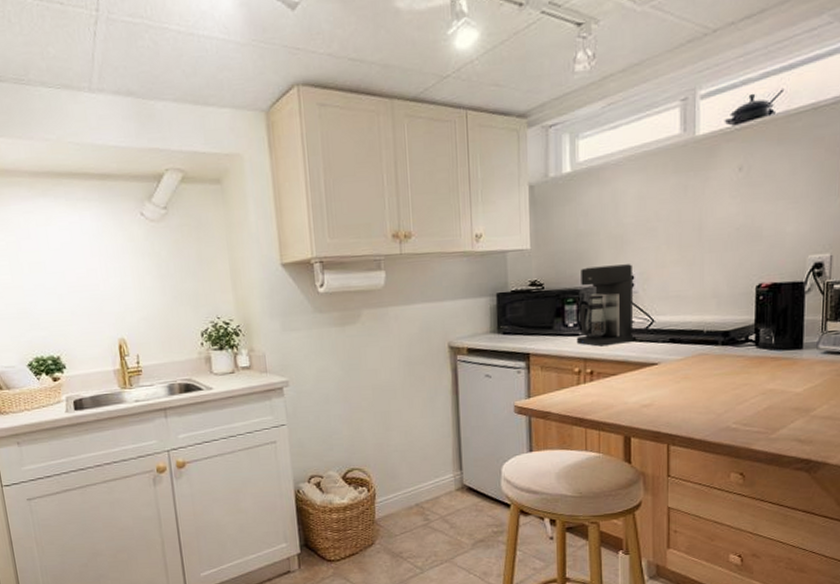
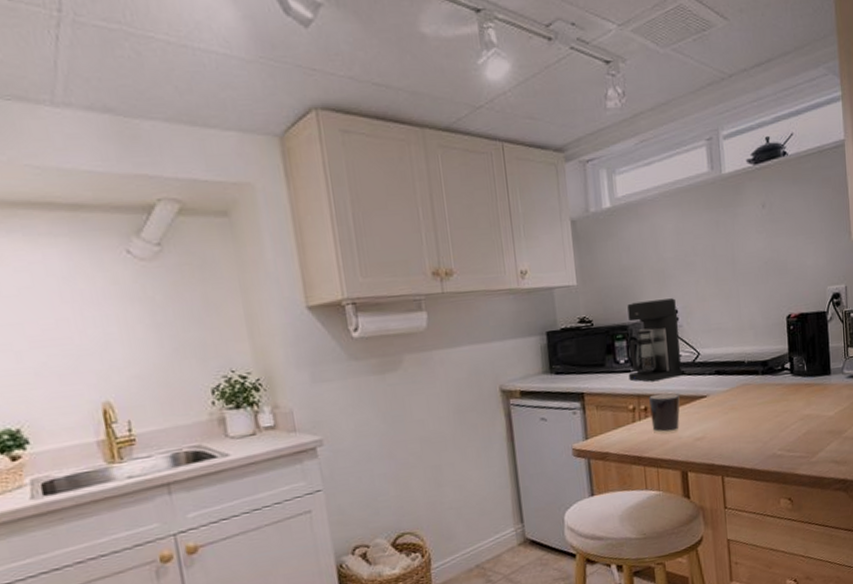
mug: none [595,358,628,399] -> present [648,393,680,435]

